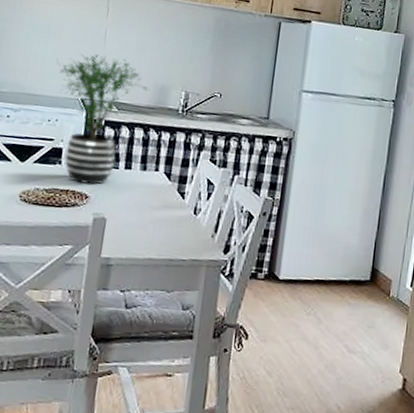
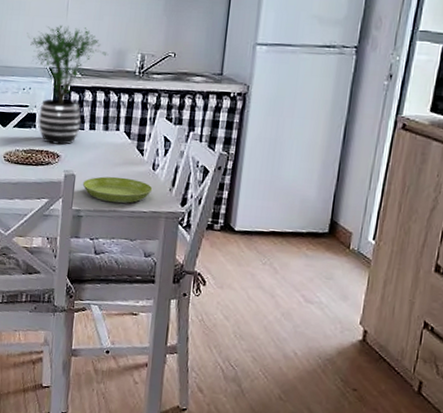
saucer: none [114,221,194,251] -> present [82,176,153,203]

